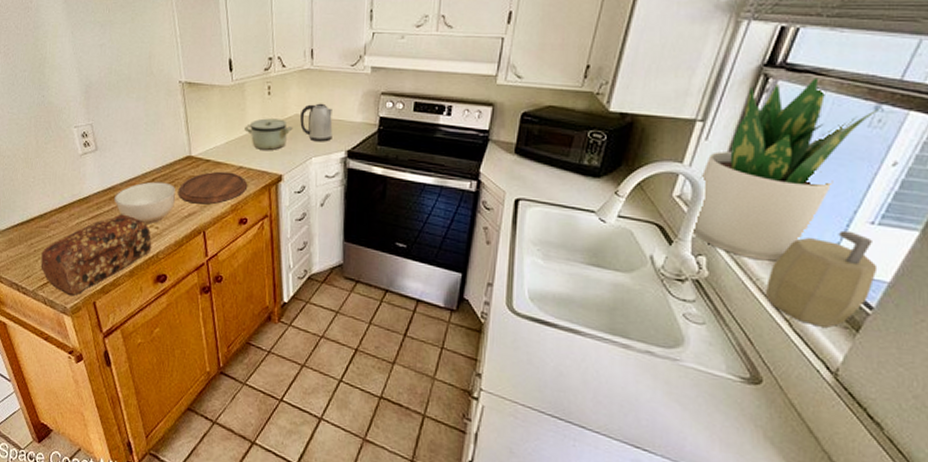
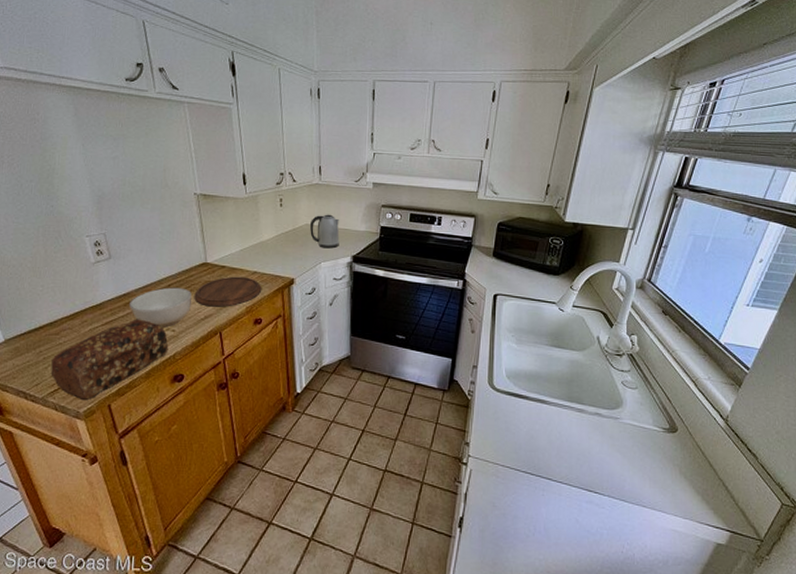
saucepan: present [244,118,293,150] -> none [258,228,304,256]
planter: present [690,77,881,261] -> none [625,196,752,337]
soap dispenser: present [766,230,878,328] -> none [679,311,752,385]

